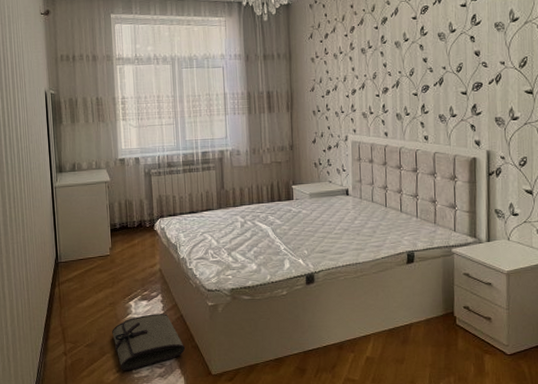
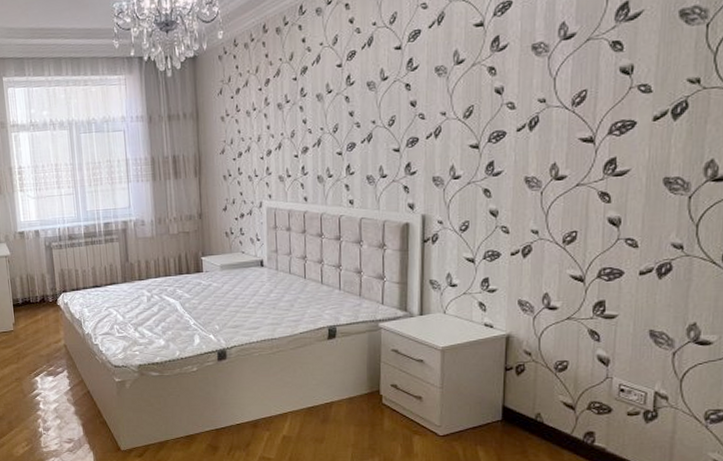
tool roll: present [112,314,186,370] -> none [19,389,94,444]

